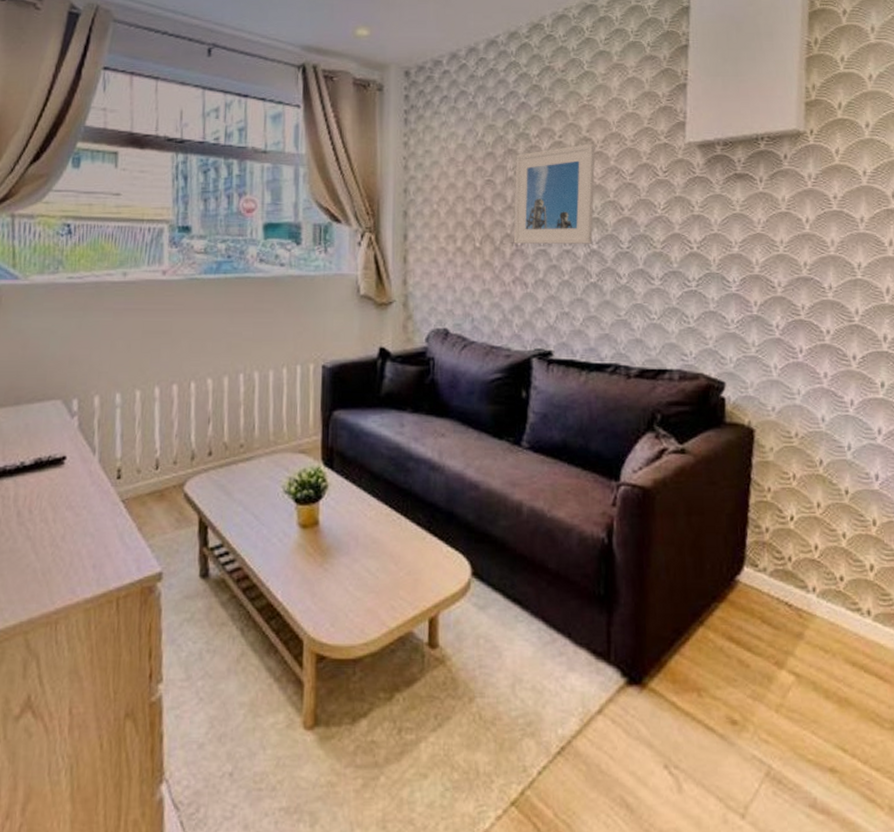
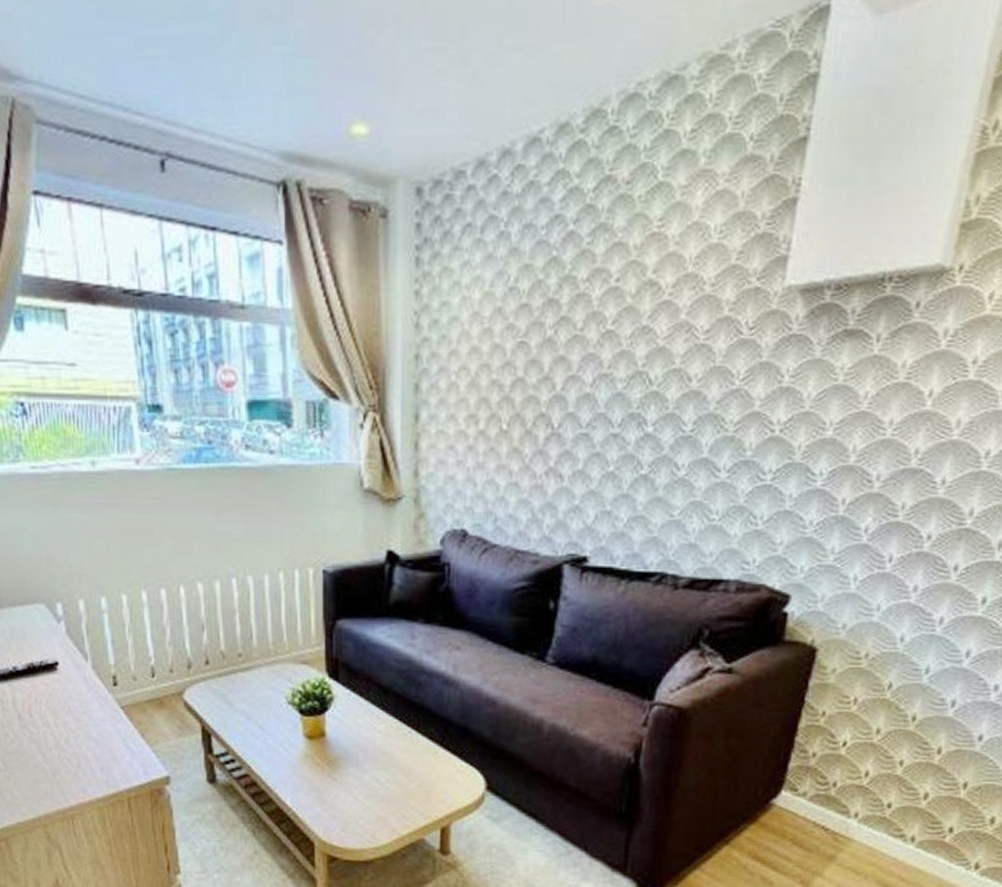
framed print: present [513,143,595,244] -> none [548,289,663,426]

